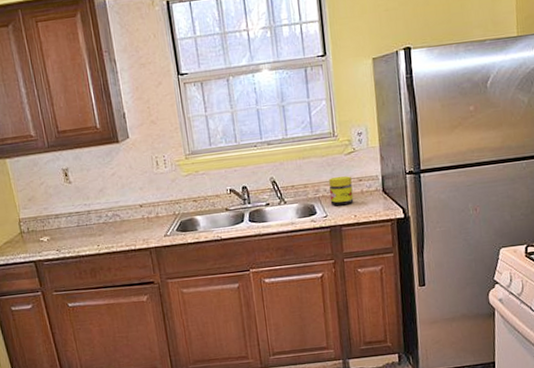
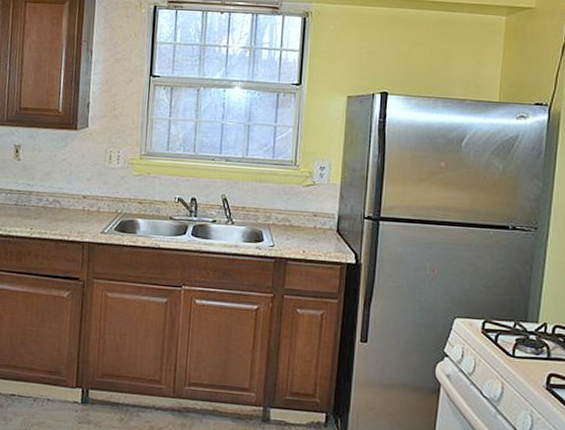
jar: present [329,176,354,206] -> none [280,206,306,239]

